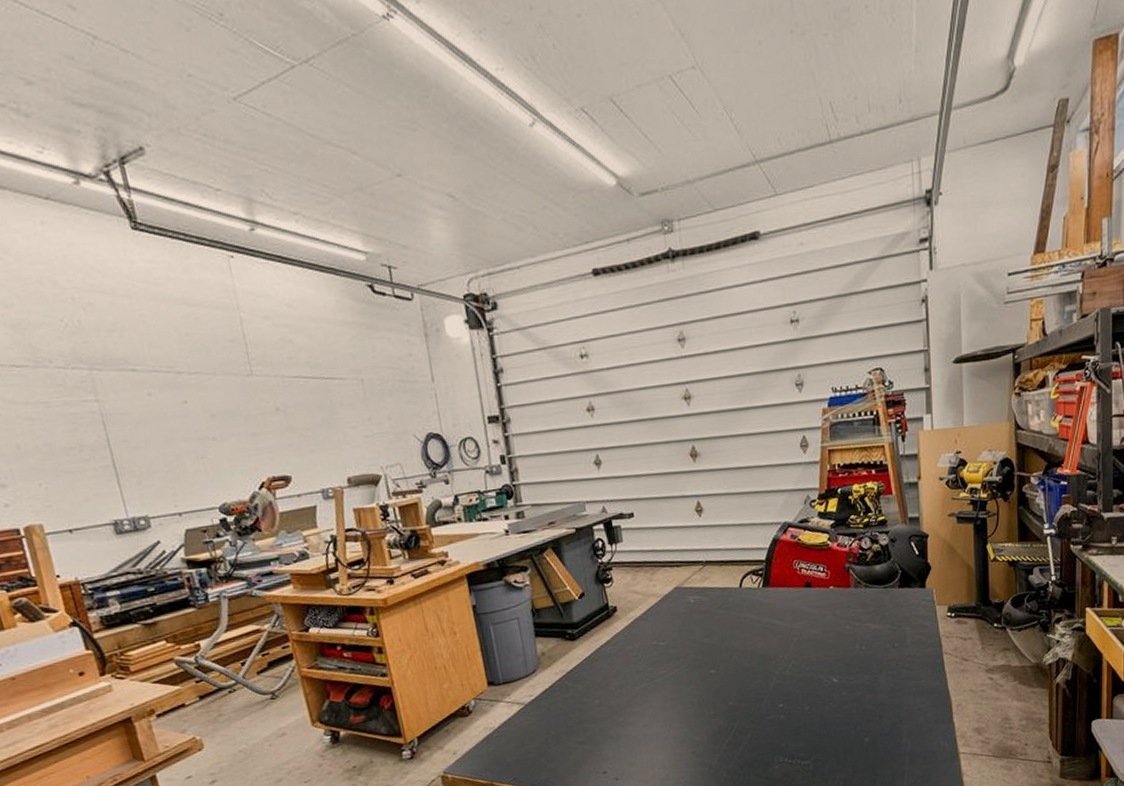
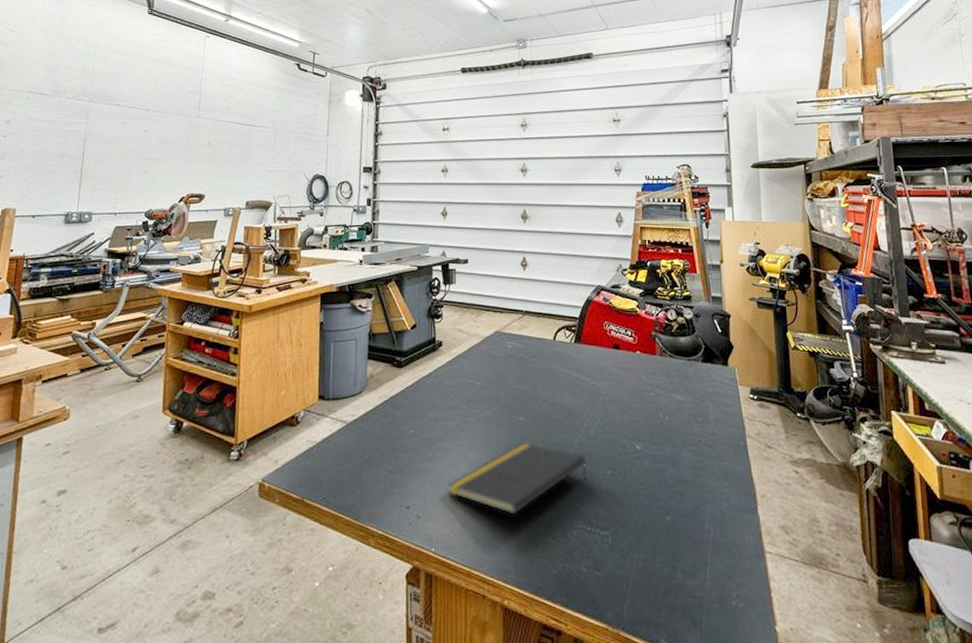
notepad: none [642,693,785,762] -> present [447,443,587,515]

